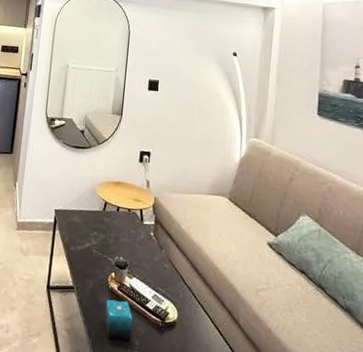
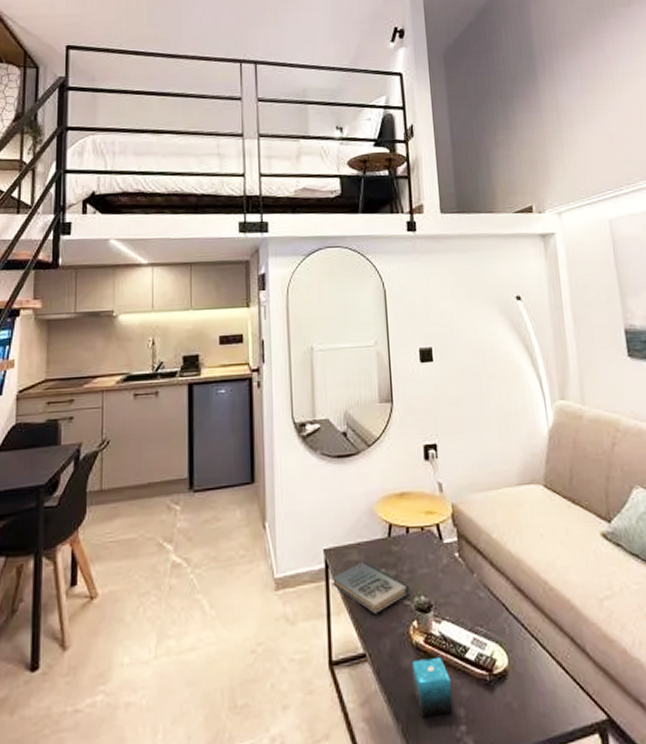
book: none [57,224,113,262] -> present [331,561,410,614]

